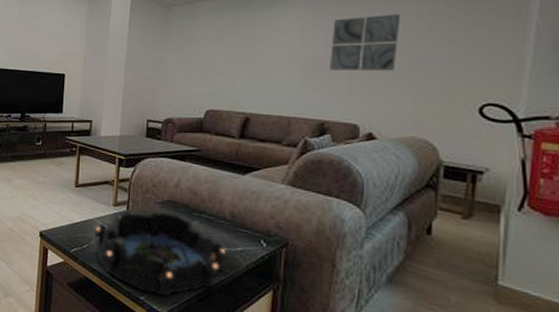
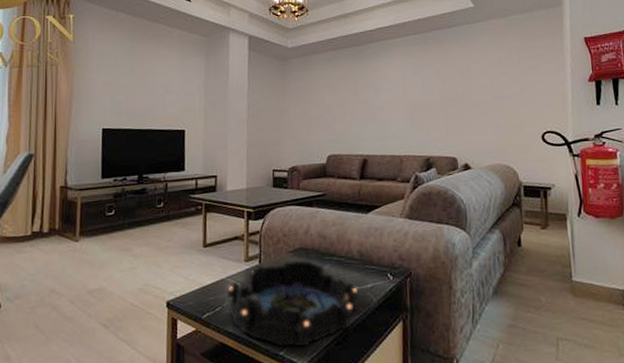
wall art: present [328,14,401,71] -> none [428,61,479,111]

